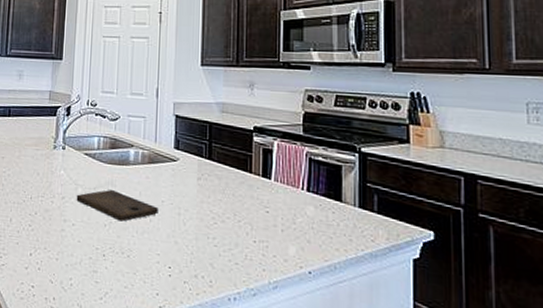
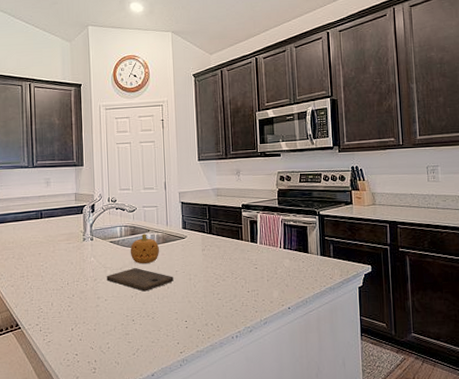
fruit: none [107,149,144,187] -> present [130,234,160,264]

